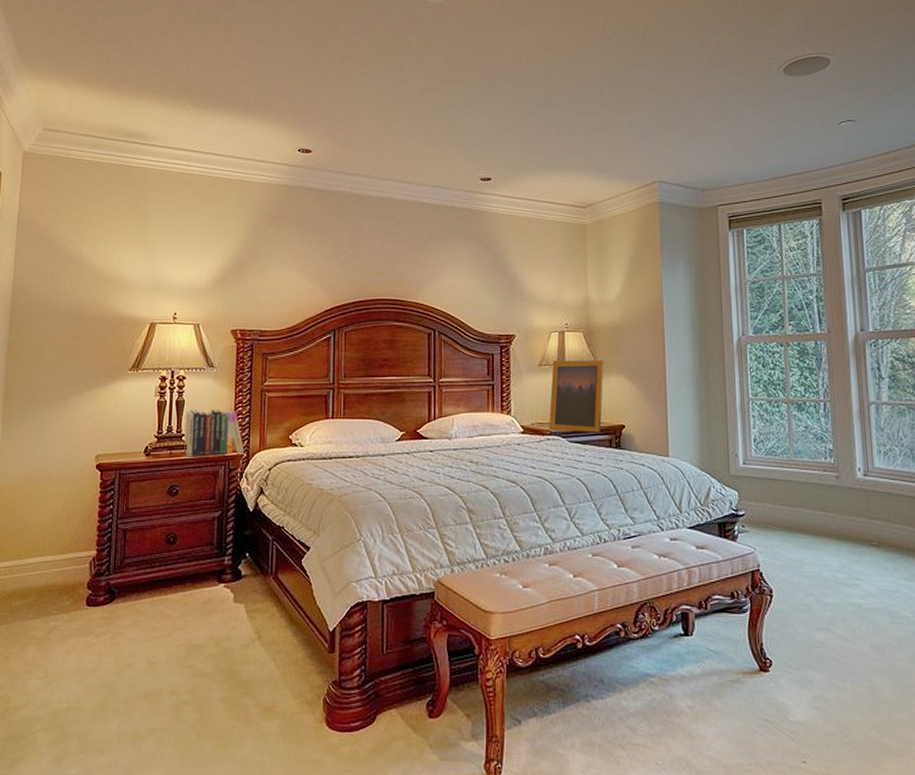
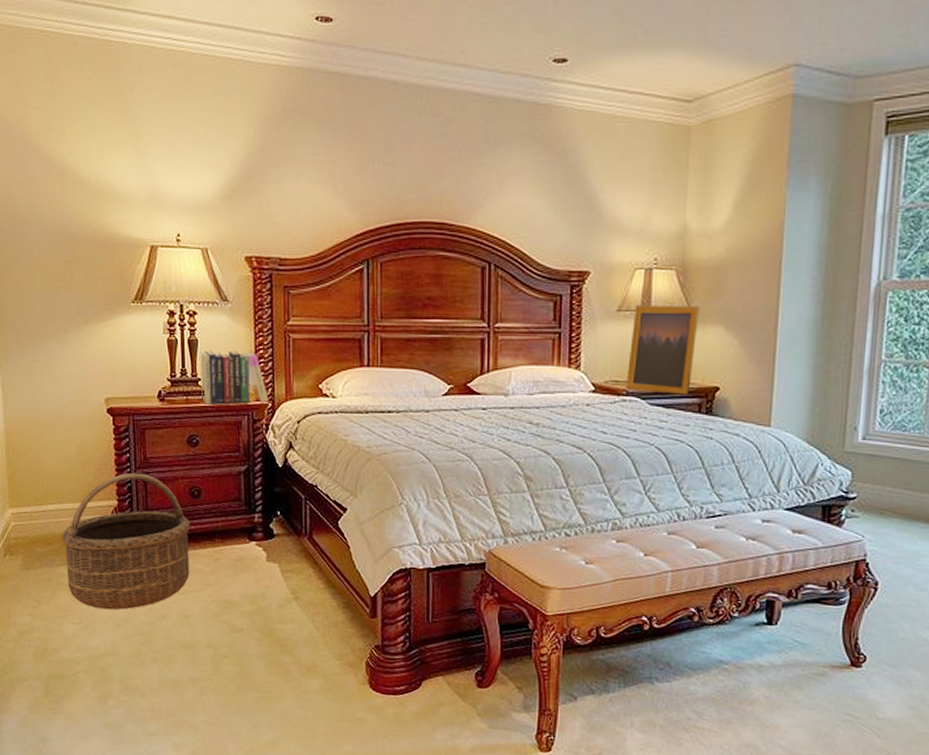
basket: none [38,523,164,662] -> present [61,472,190,610]

